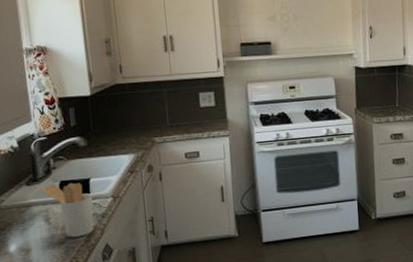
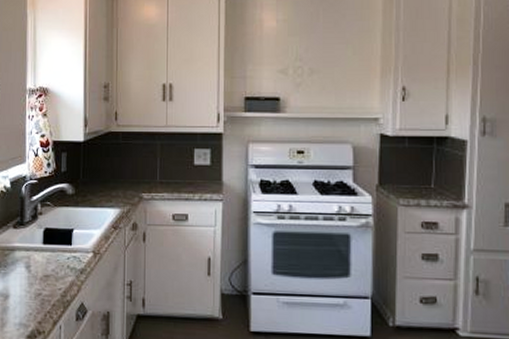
utensil holder: present [41,182,94,238] -> none [26,229,74,291]

